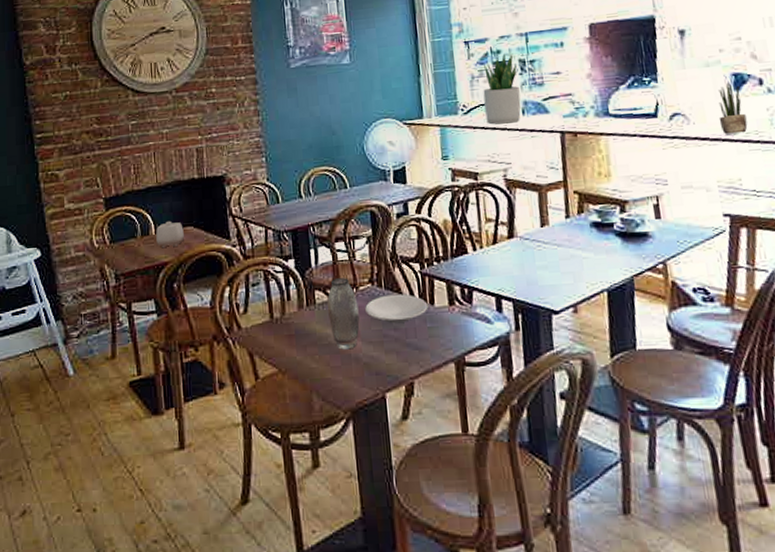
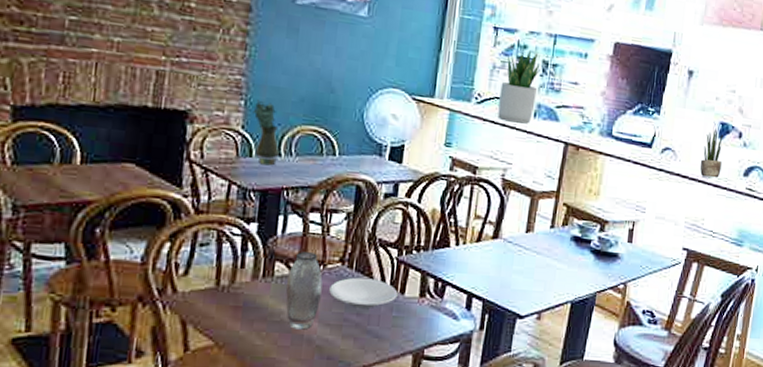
sugar bowl: present [156,220,184,249] -> none [80,151,122,186]
vase: none [273,154,301,208] -> present [253,99,280,166]

